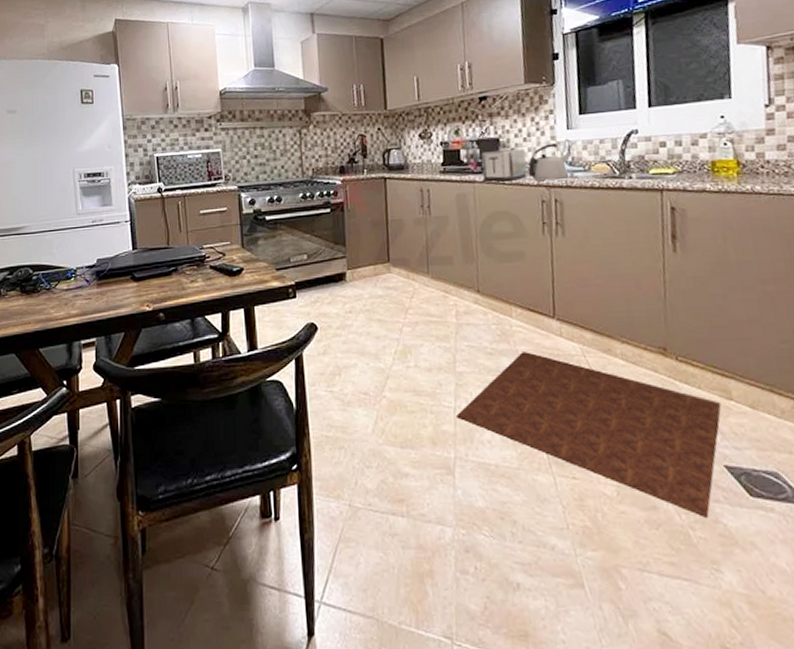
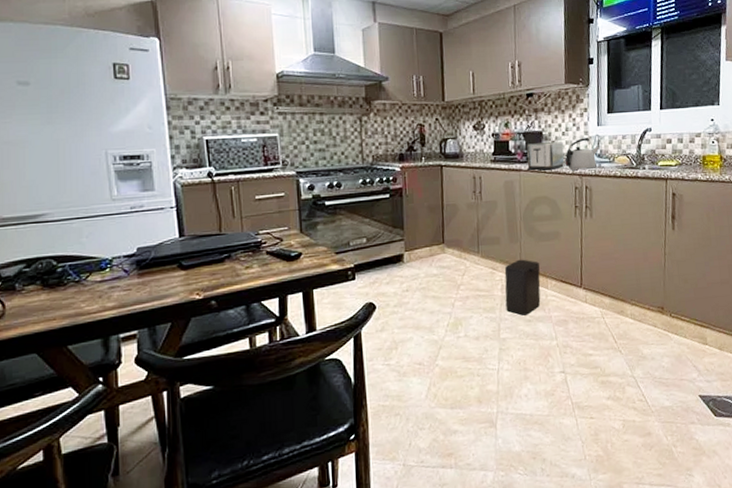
doormat: present [456,352,722,517] -> none [499,317,700,437]
pedal bin: none [459,282,504,347] -> present [504,259,541,316]

